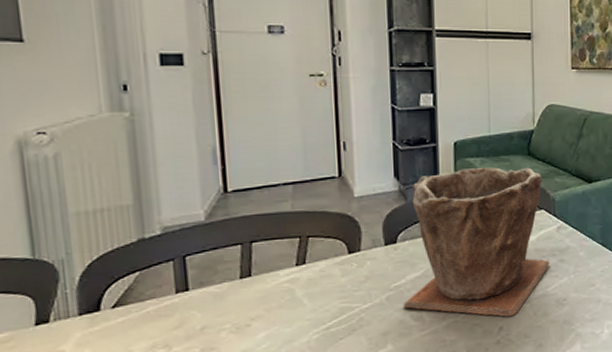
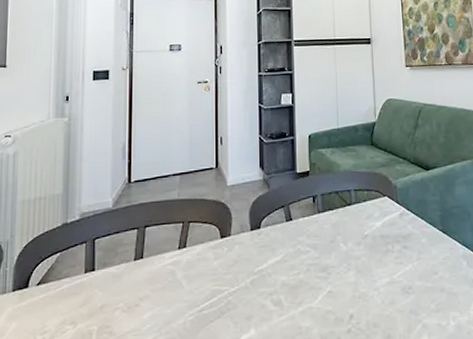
plant pot: present [402,167,550,317] -> none [264,156,395,305]

